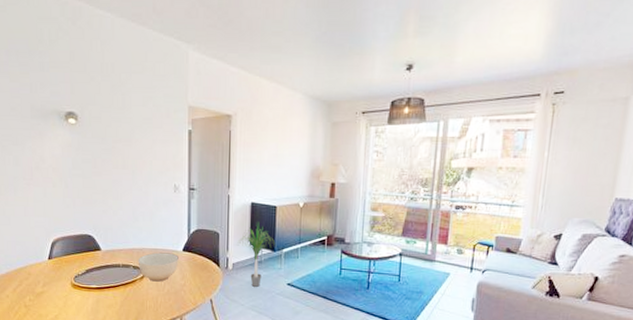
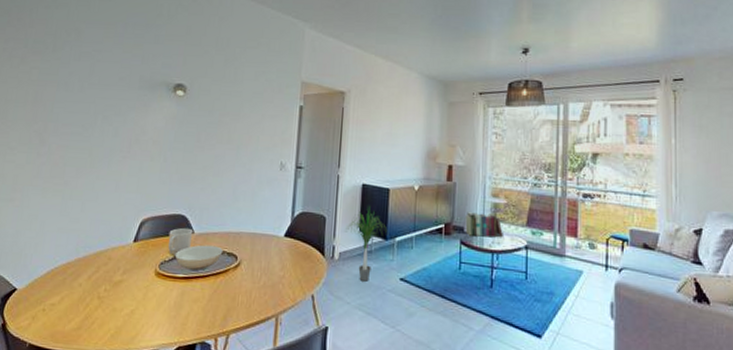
mug: none [79,245,101,270] -> present [167,227,193,255]
bowl: none [86,260,129,282] -> present [174,244,223,271]
bowl: present [137,252,179,282] -> none [233,237,279,272]
books: none [346,225,380,247] -> present [465,212,503,238]

